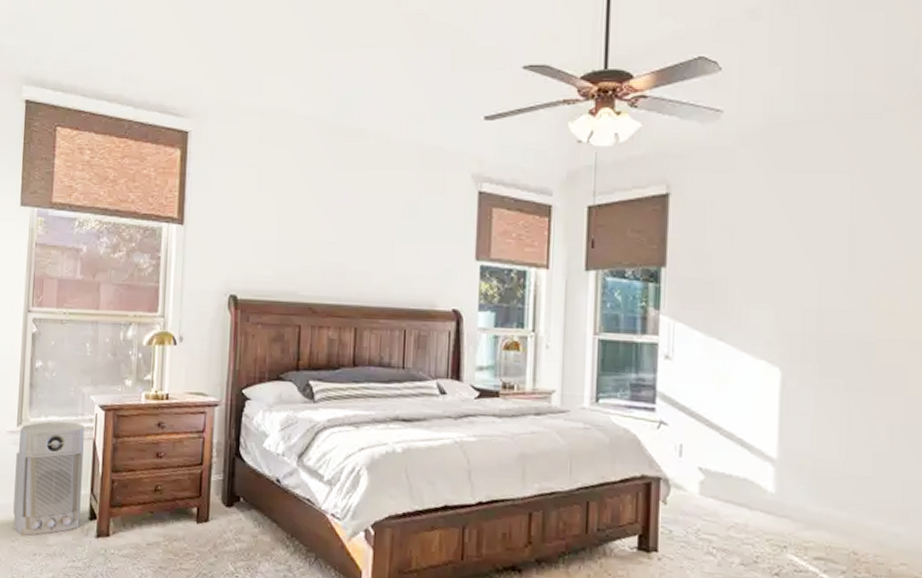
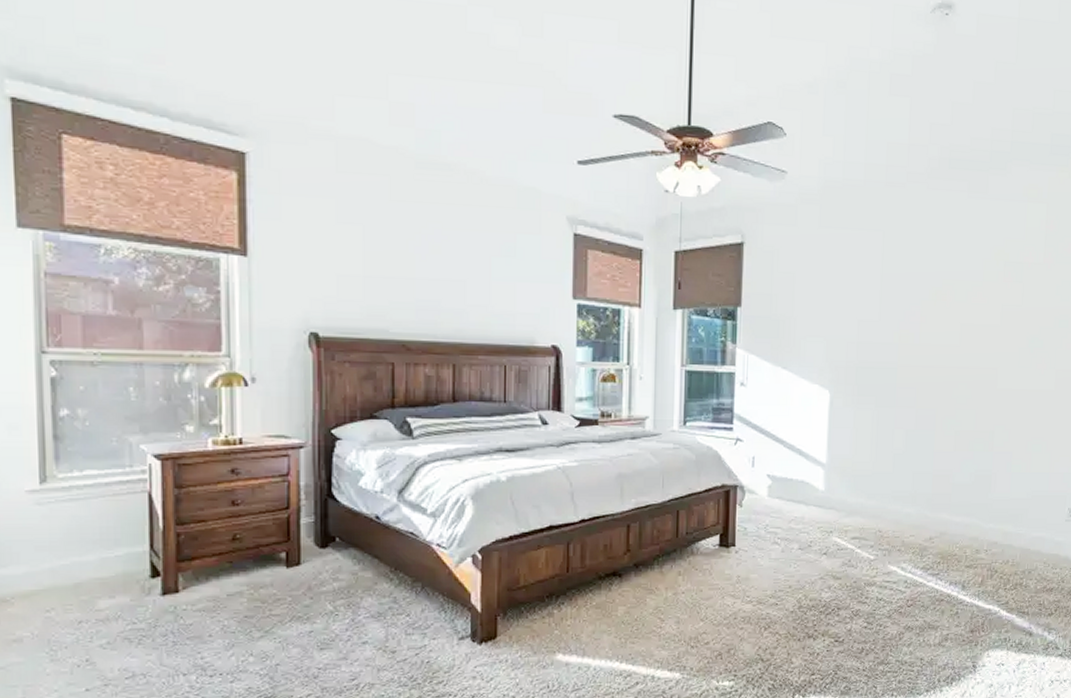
air purifier: present [13,421,85,536] -> none [42,474,138,603]

